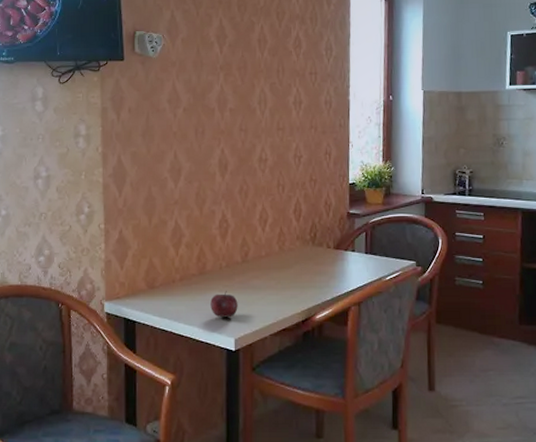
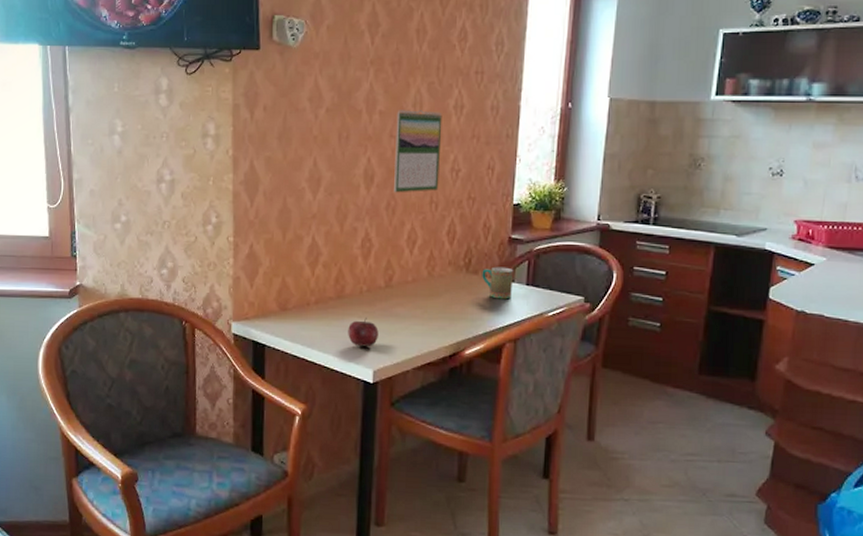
calendar: none [245,107,284,179] -> present [394,110,442,193]
mug: none [326,238,354,268] -> present [482,266,514,300]

